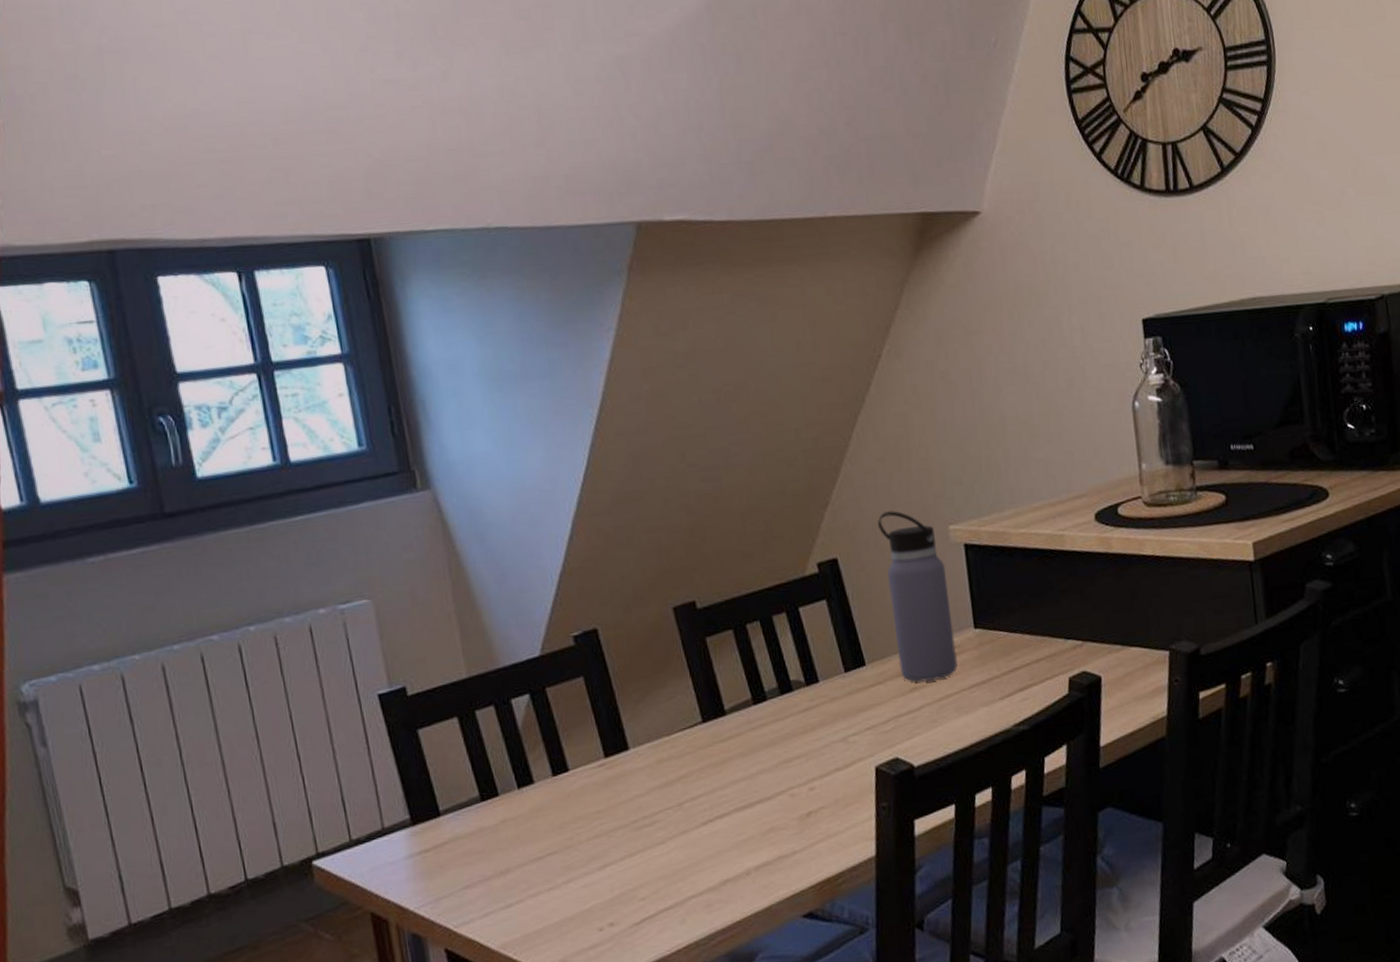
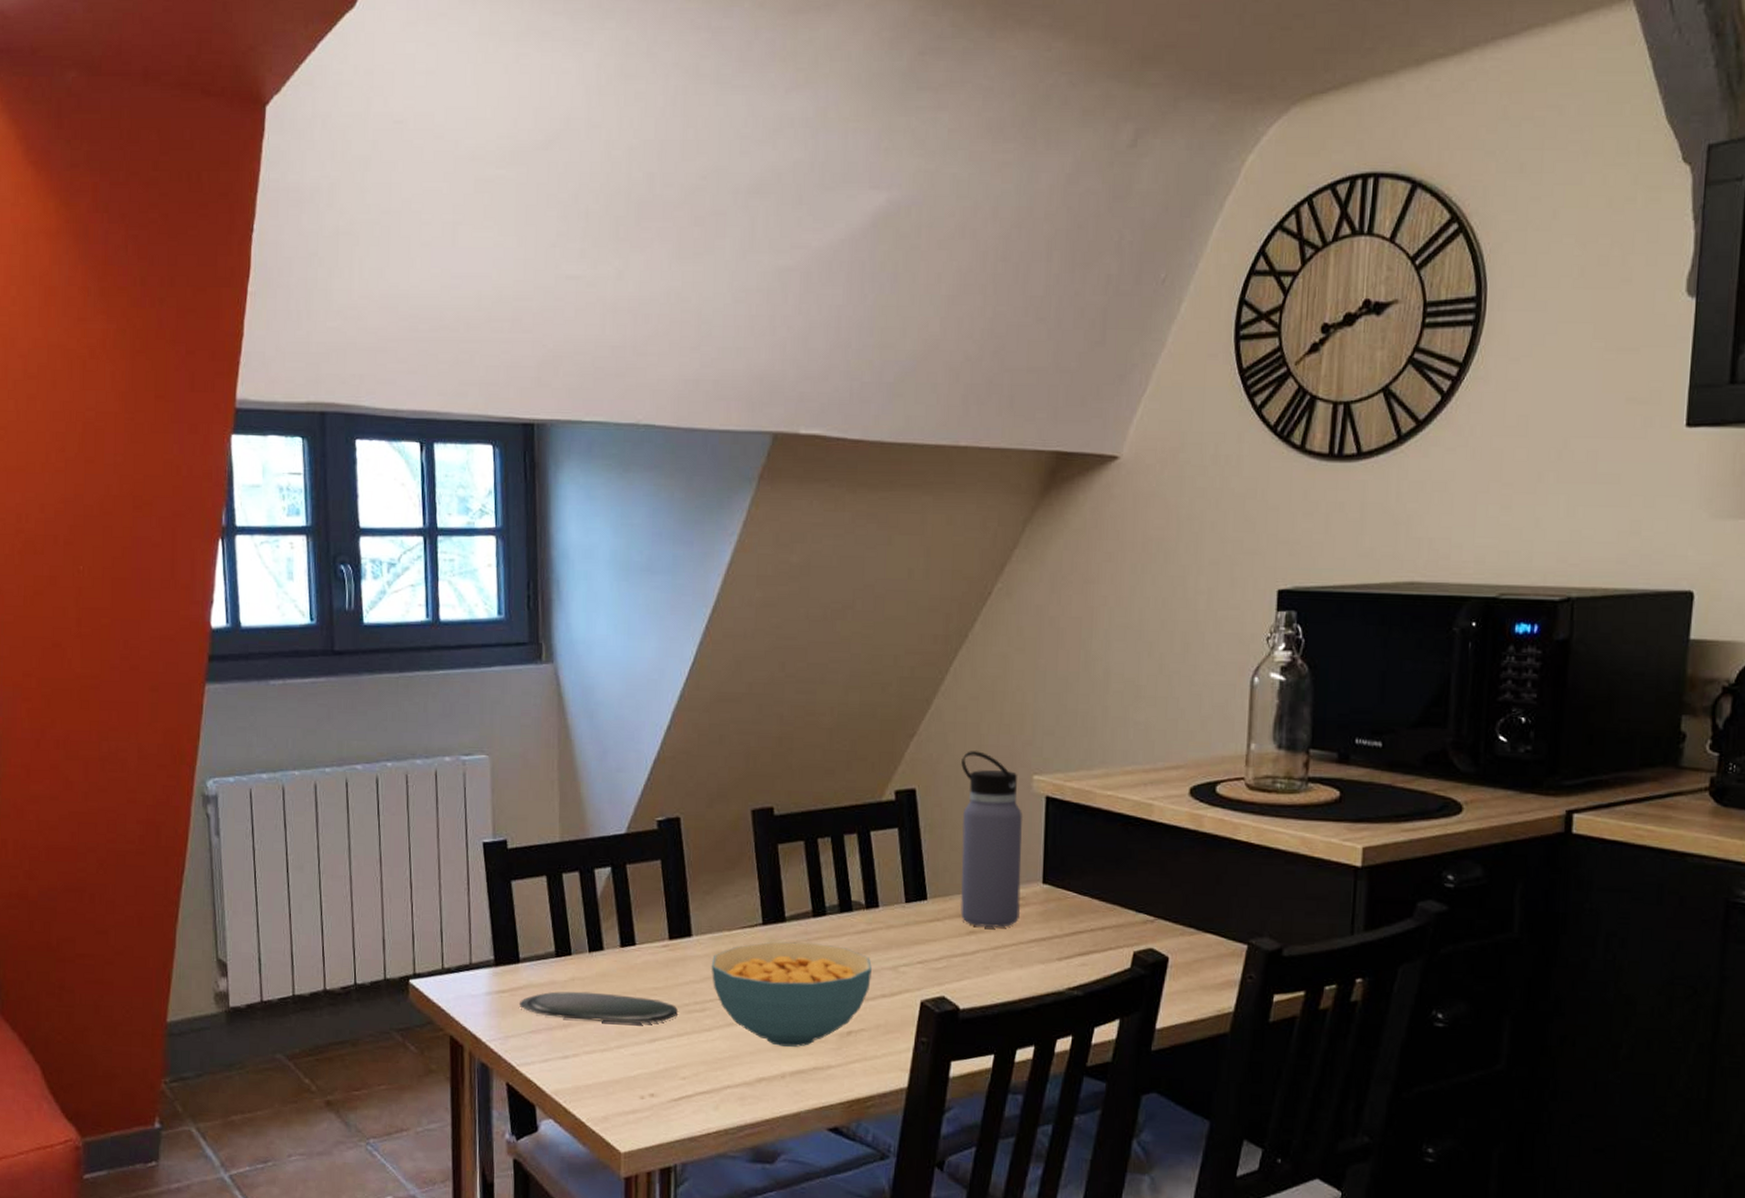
oval tray: none [446,823,627,868] -> present [518,991,679,1024]
cereal bowl: none [654,729,823,844] -> present [711,942,872,1047]

